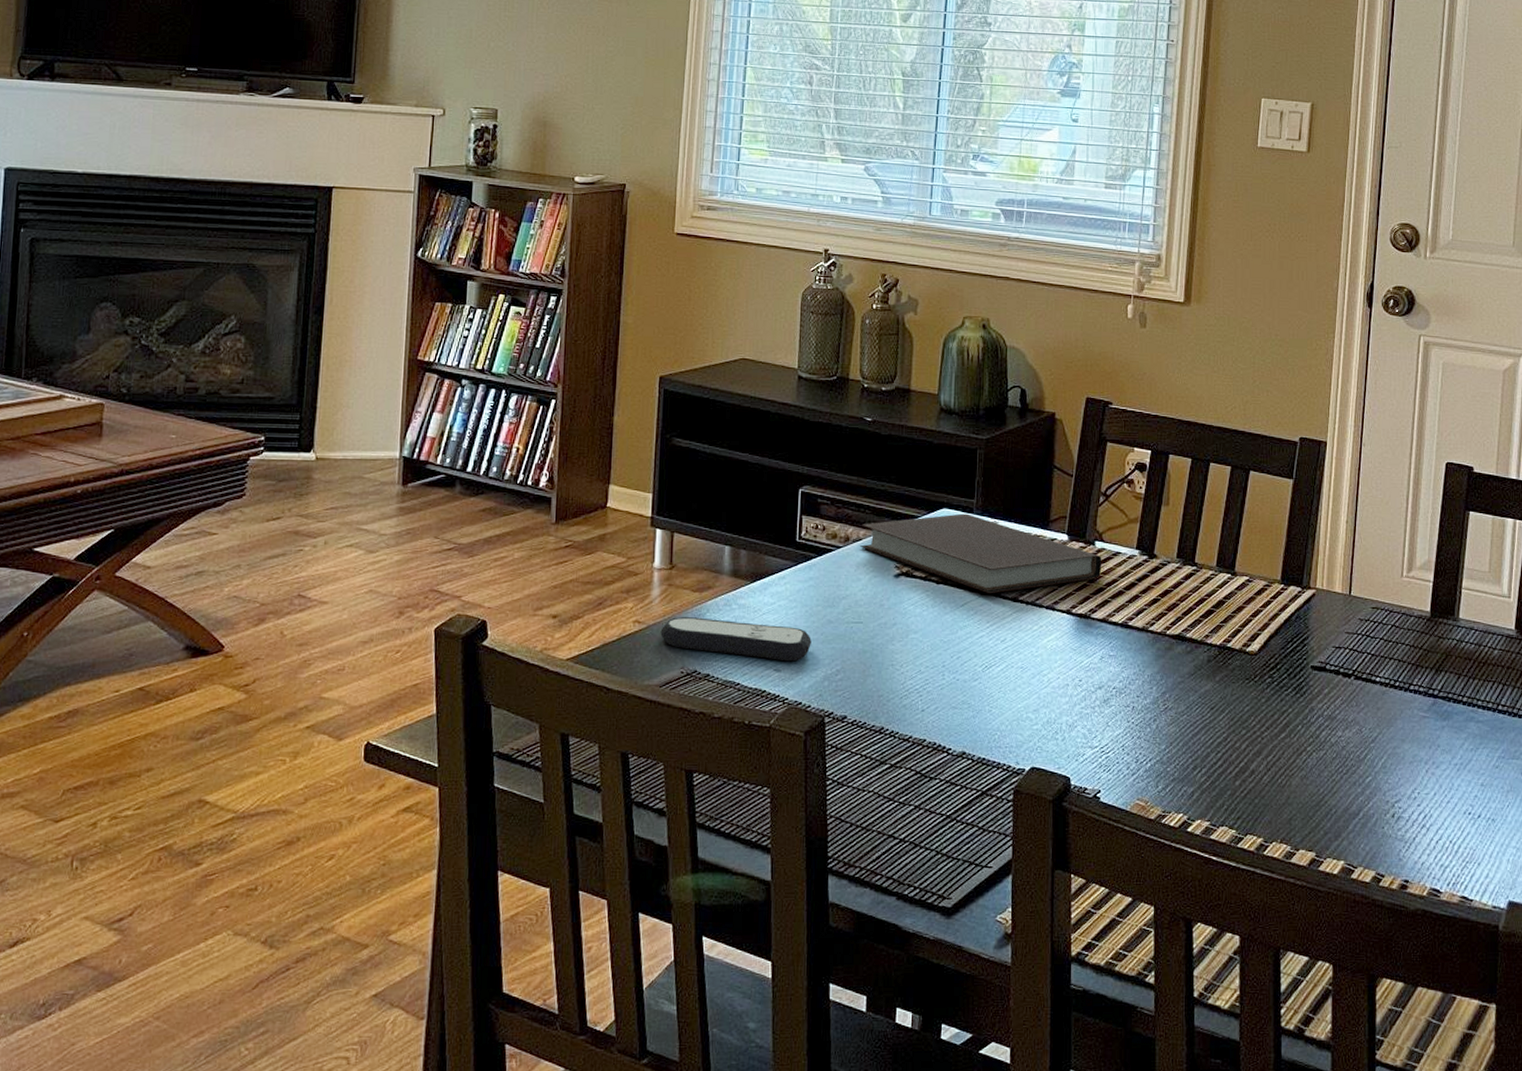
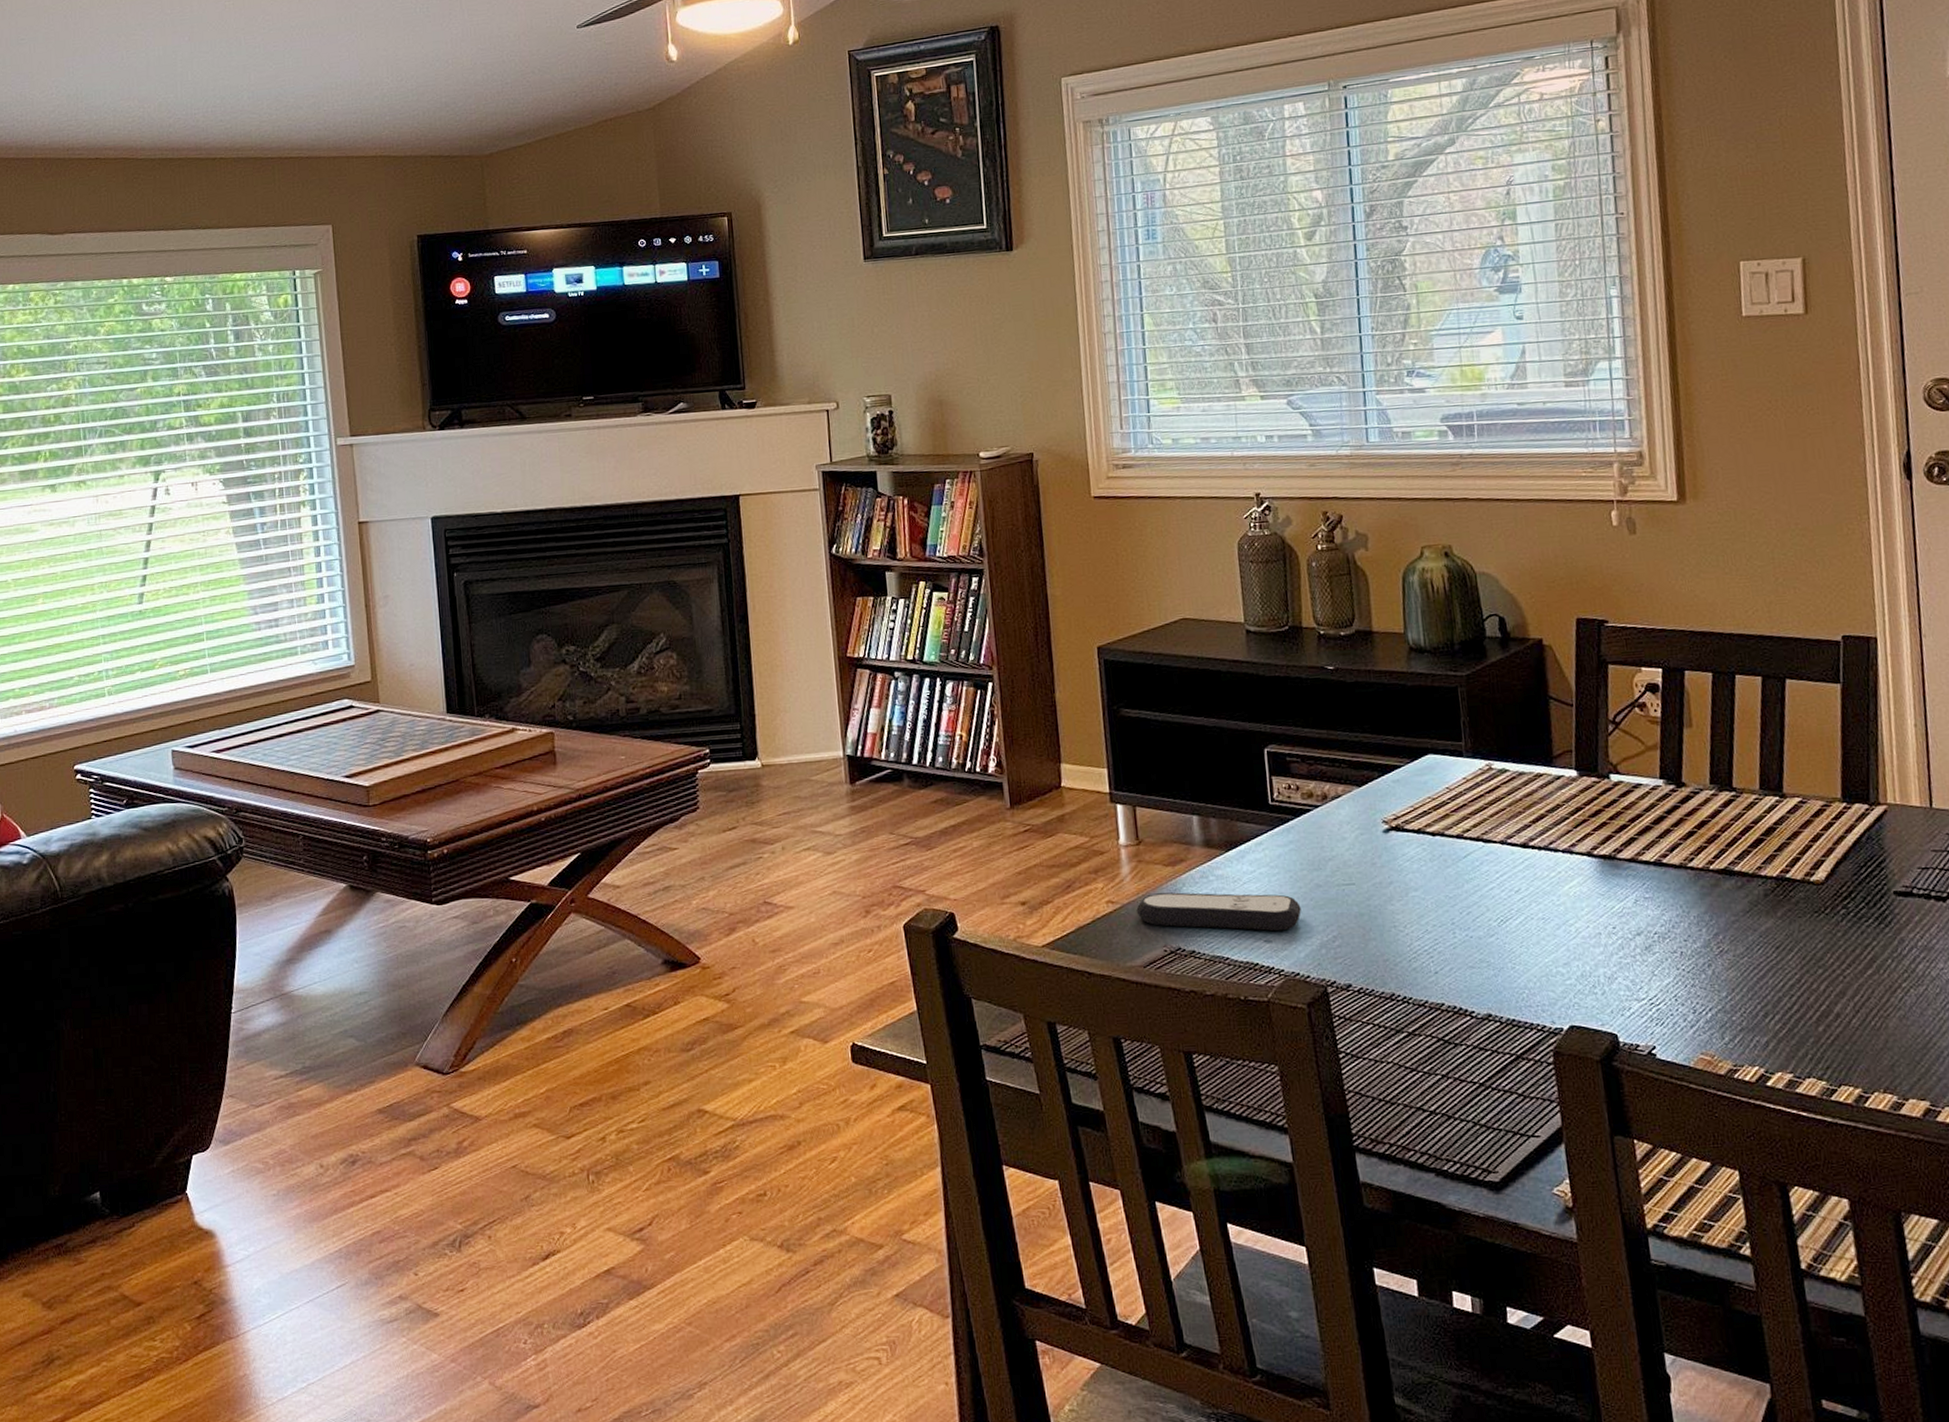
notebook: present [860,513,1102,594] -> none [1339,757,1622,842]

